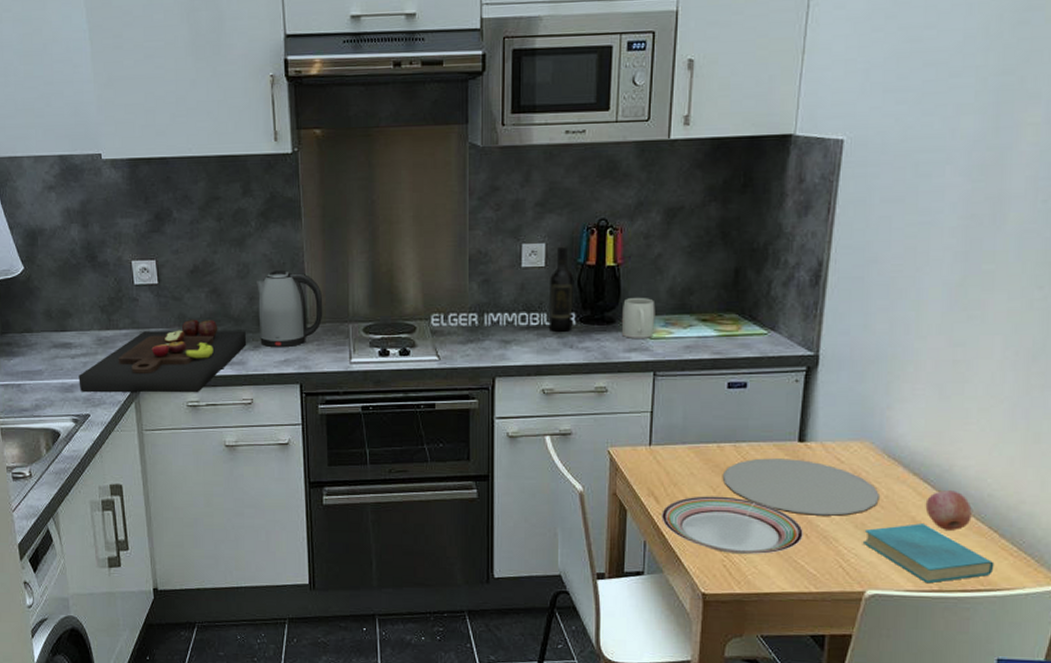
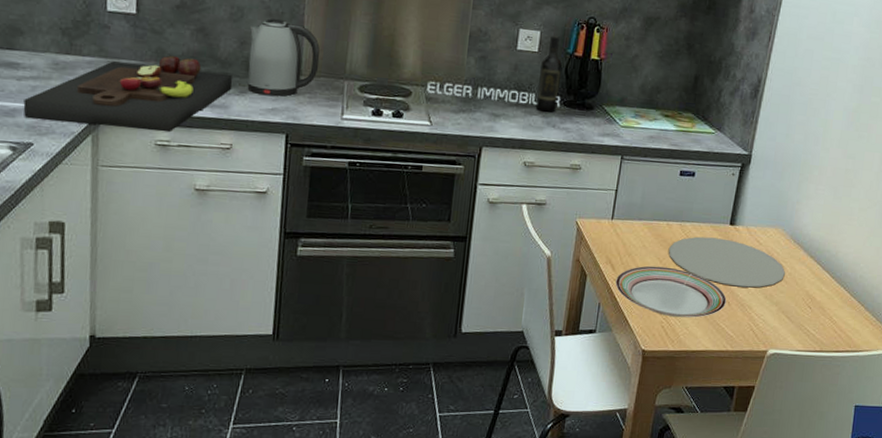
mug: present [621,298,656,338] -> none [598,89,629,126]
book: present [862,523,994,584] -> none [769,296,860,345]
fruit: present [925,490,972,530] -> none [816,271,848,303]

